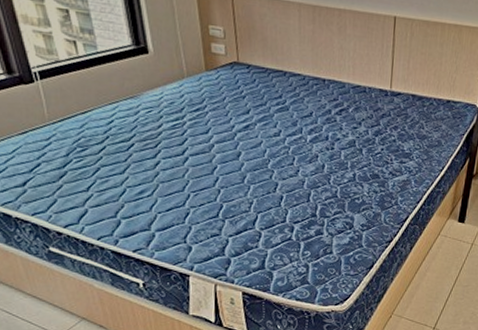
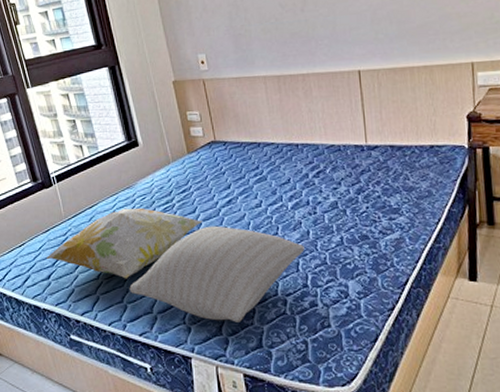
decorative pillow: none [22,119,216,194] -> present [47,208,203,279]
pillow: none [124,149,318,245] -> present [129,225,305,322]

